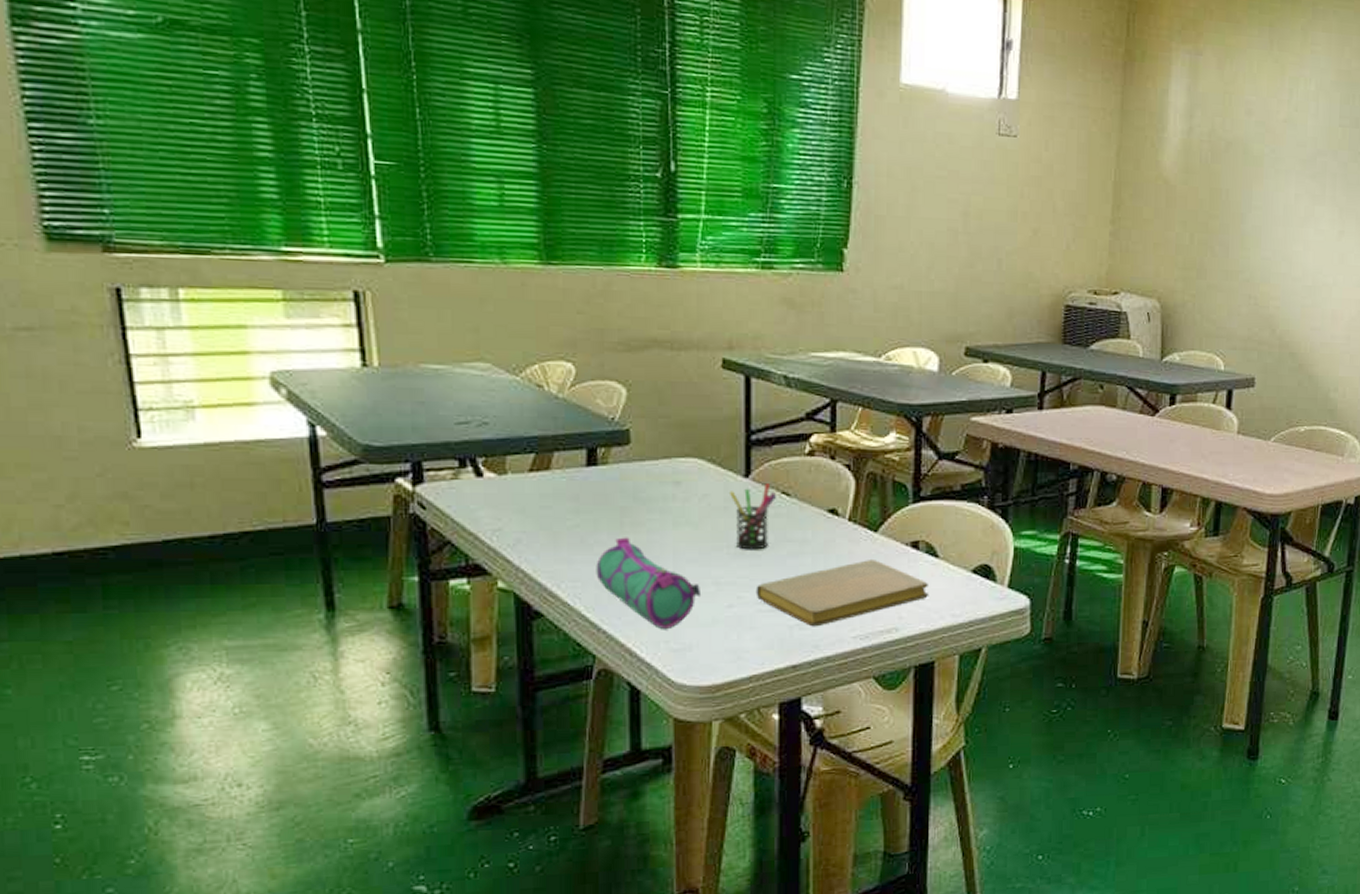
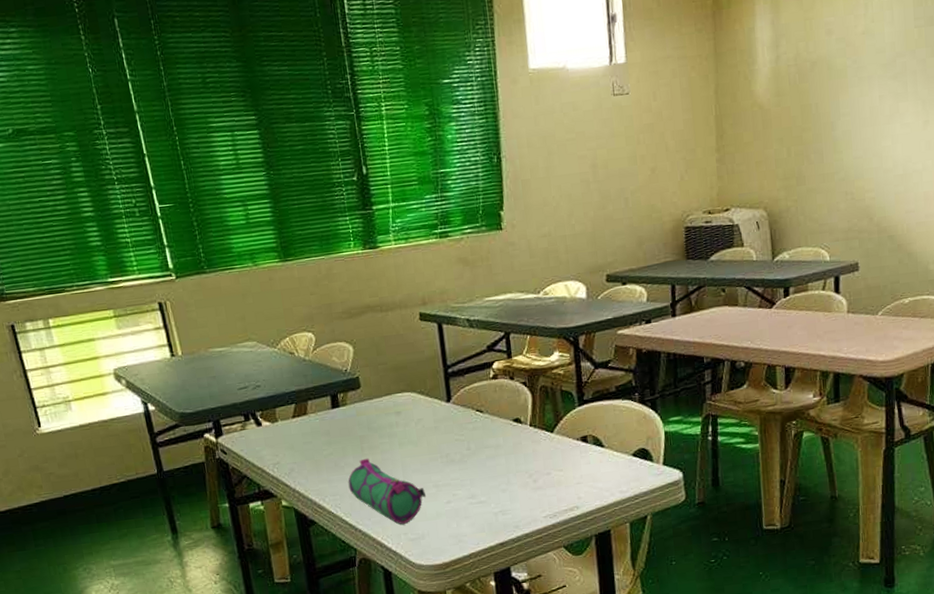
pen holder: present [728,483,777,550] -> none [436,405,473,458]
notebook: present [756,560,929,627] -> none [466,454,600,512]

